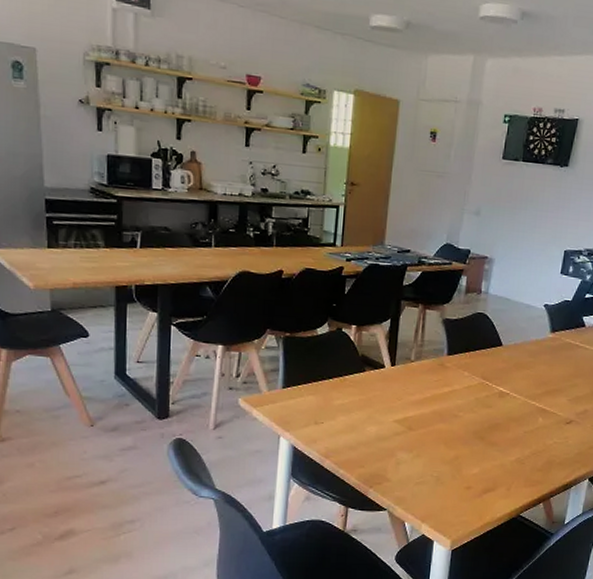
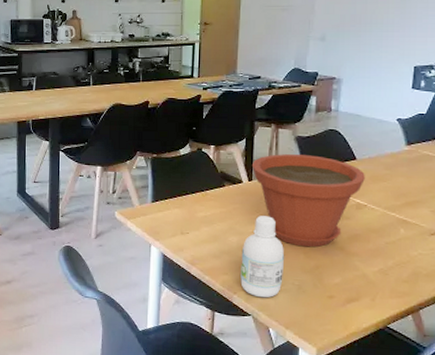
bottle: none [377,404,425,491] -> present [240,216,285,298]
plant pot: none [395,337,510,438] -> present [251,154,365,248]

